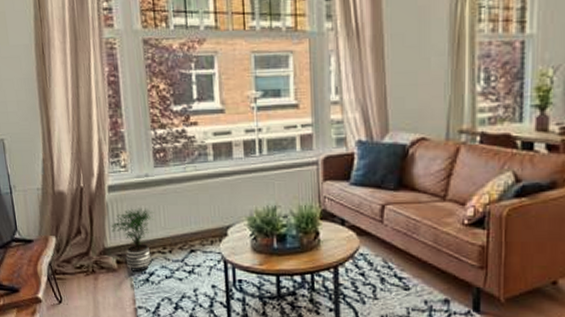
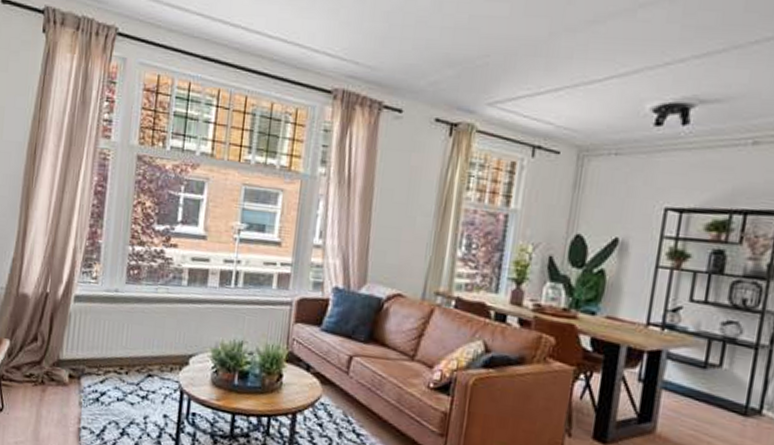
potted plant: present [111,208,155,272] -> none [69,322,117,390]

